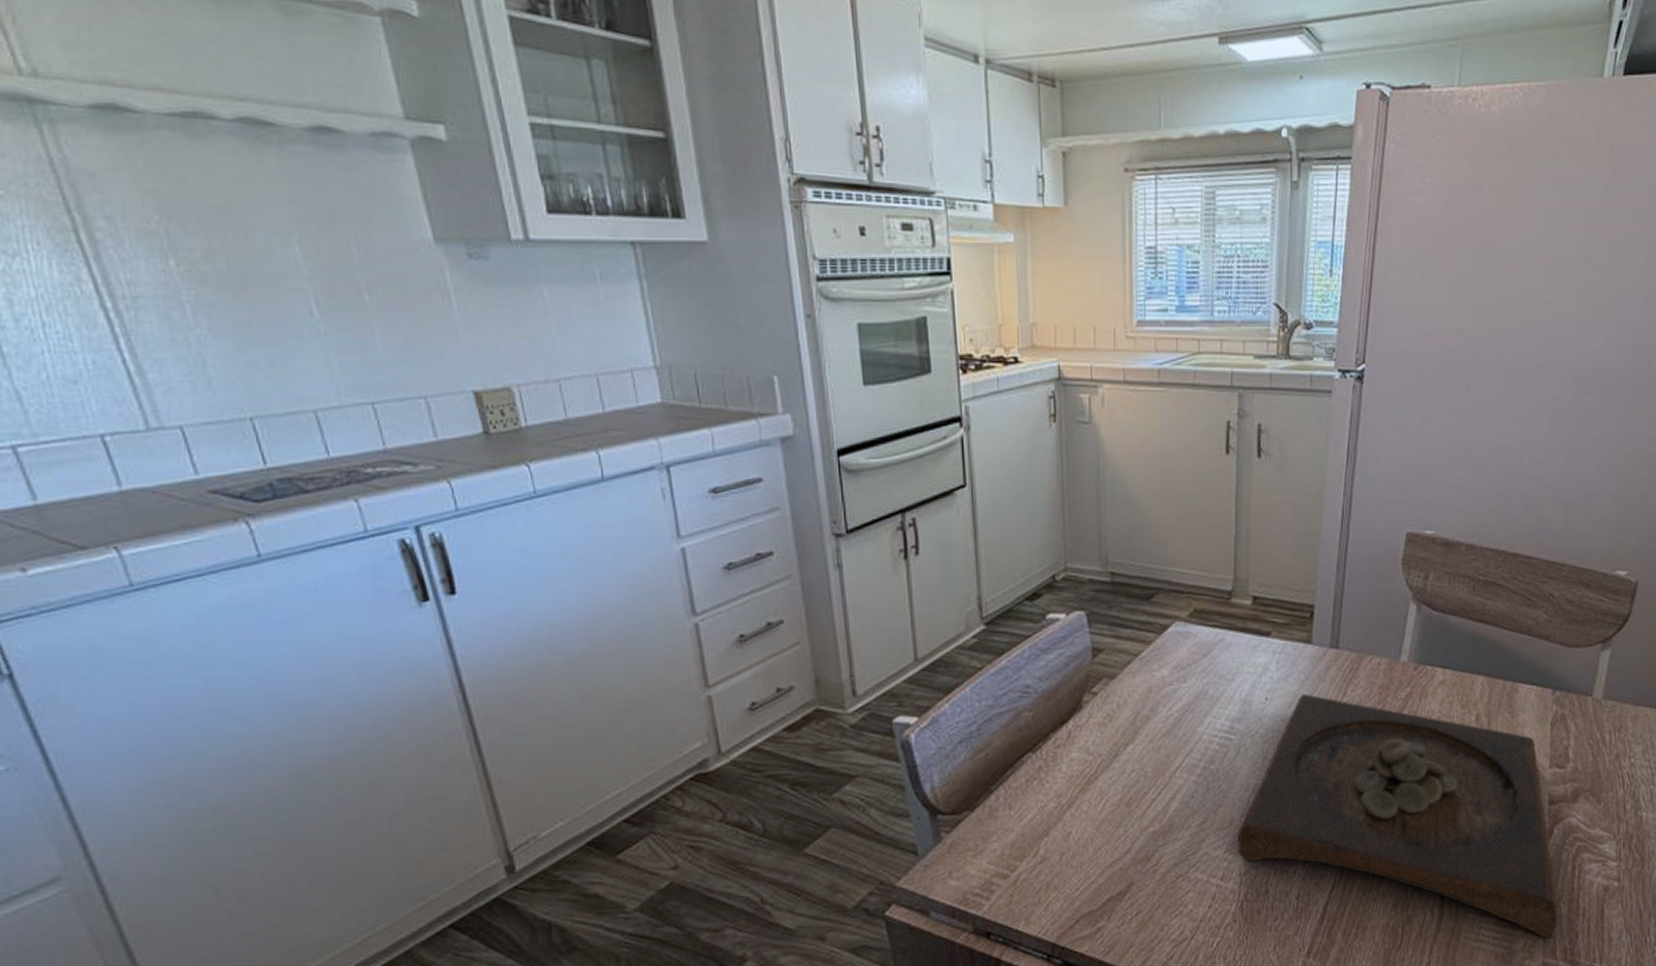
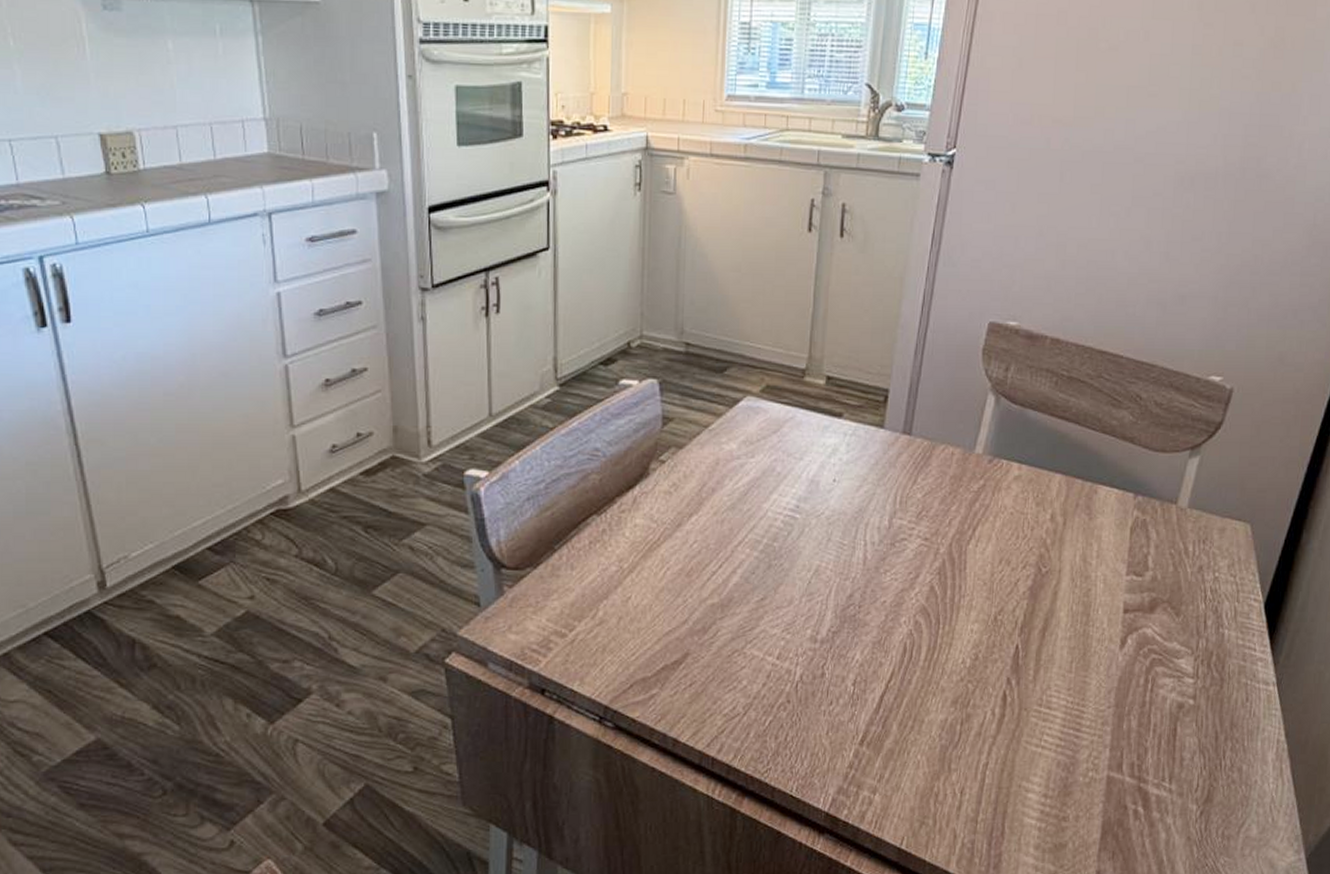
wooden tray: present [1237,693,1558,939] -> none [796,477,1128,752]

